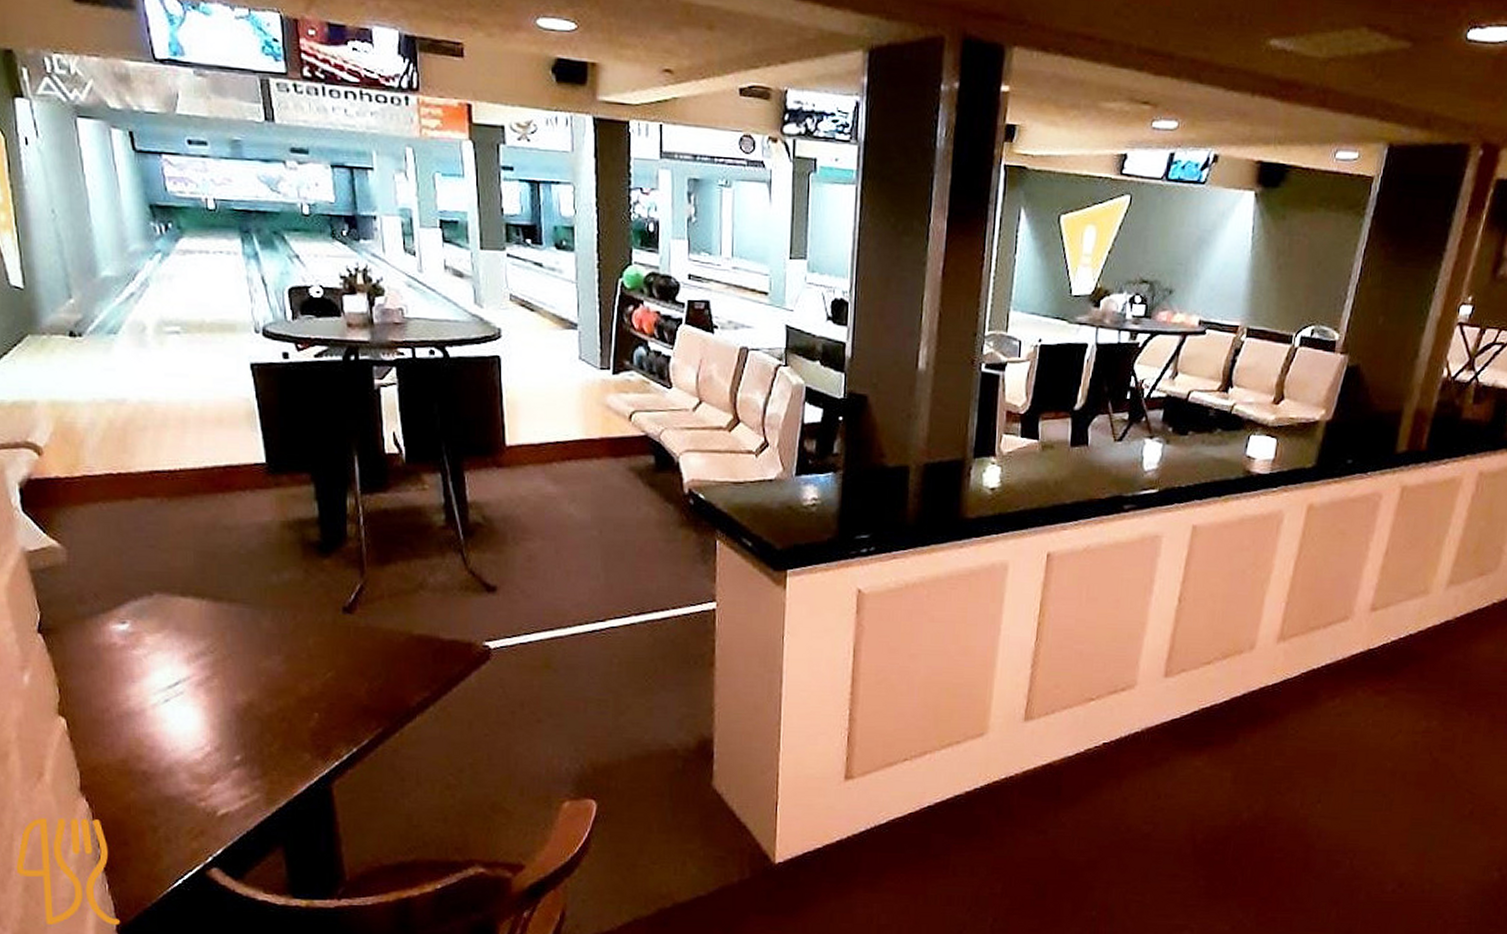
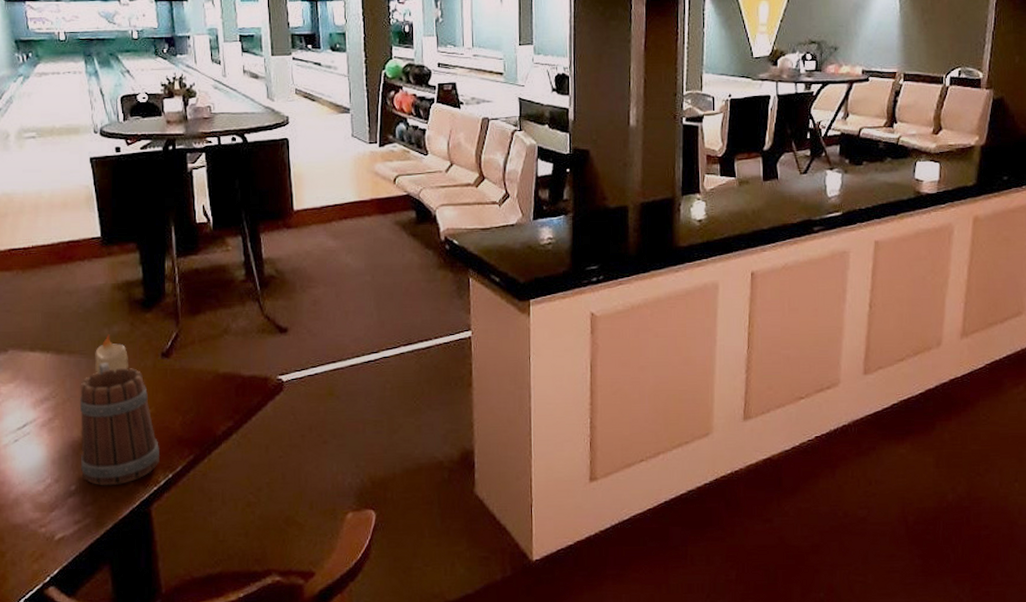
beer mug: none [243,615,343,758] -> present [79,363,161,486]
candle: none [261,581,303,627] -> present [95,334,128,374]

